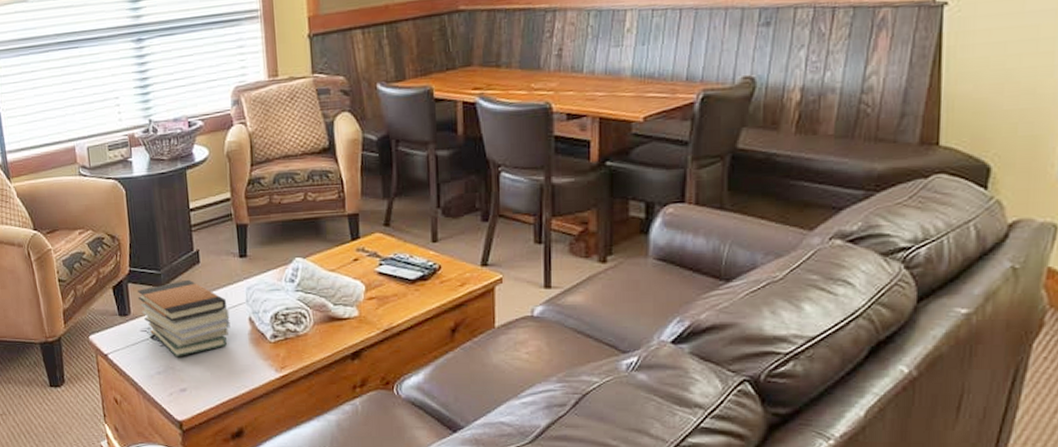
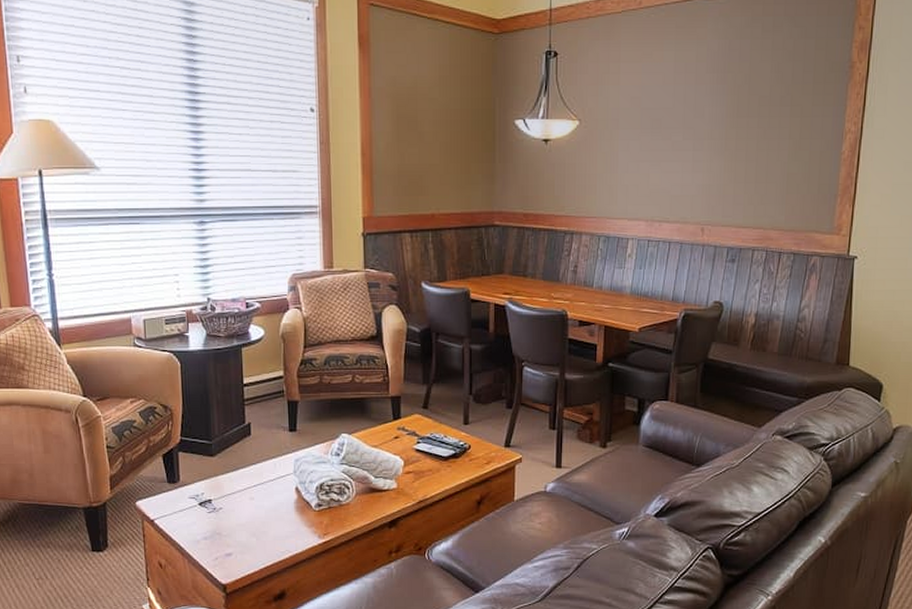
book stack: present [137,279,231,356] -> none [187,450,278,523]

